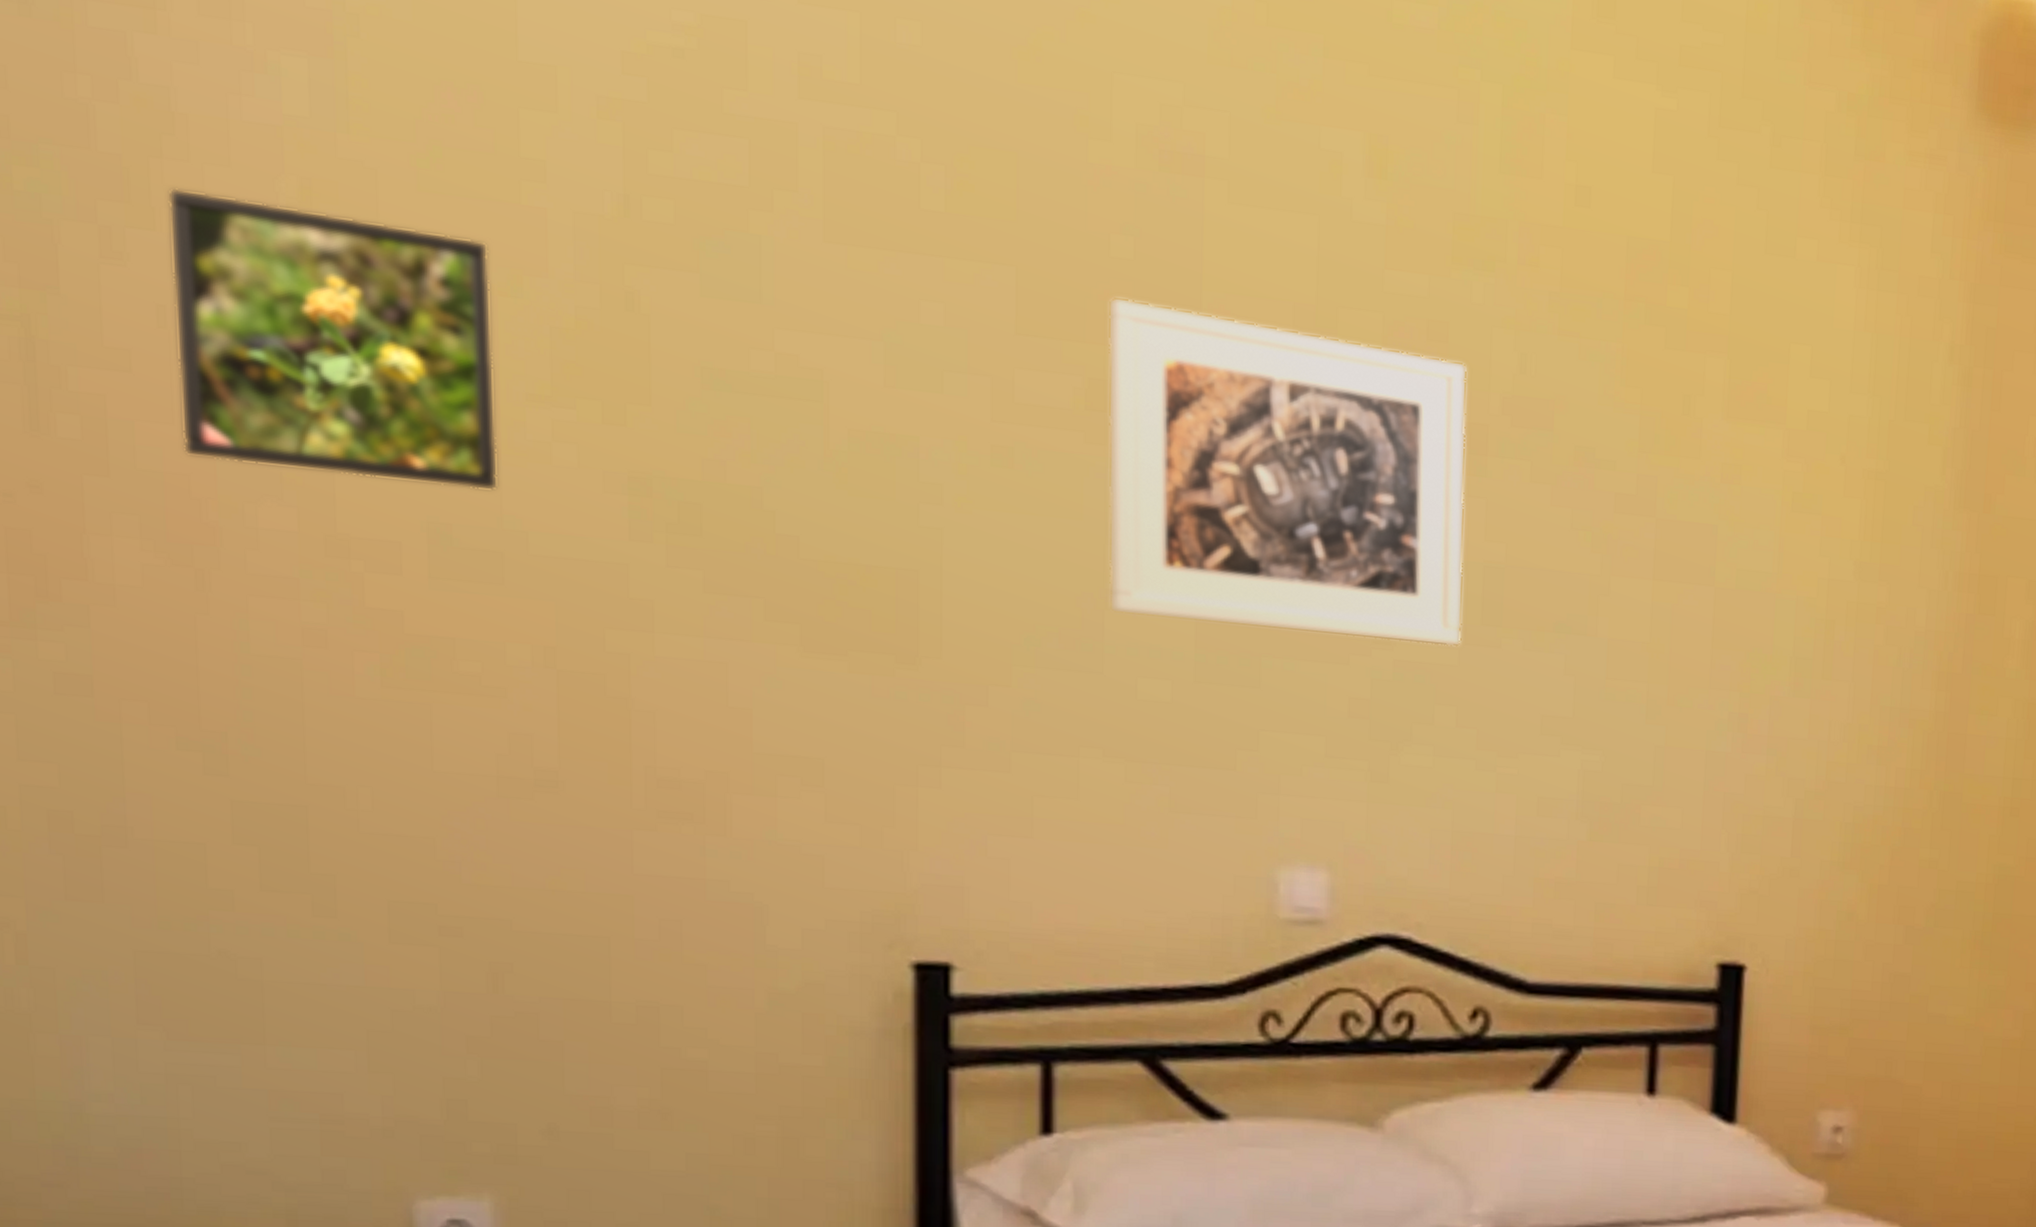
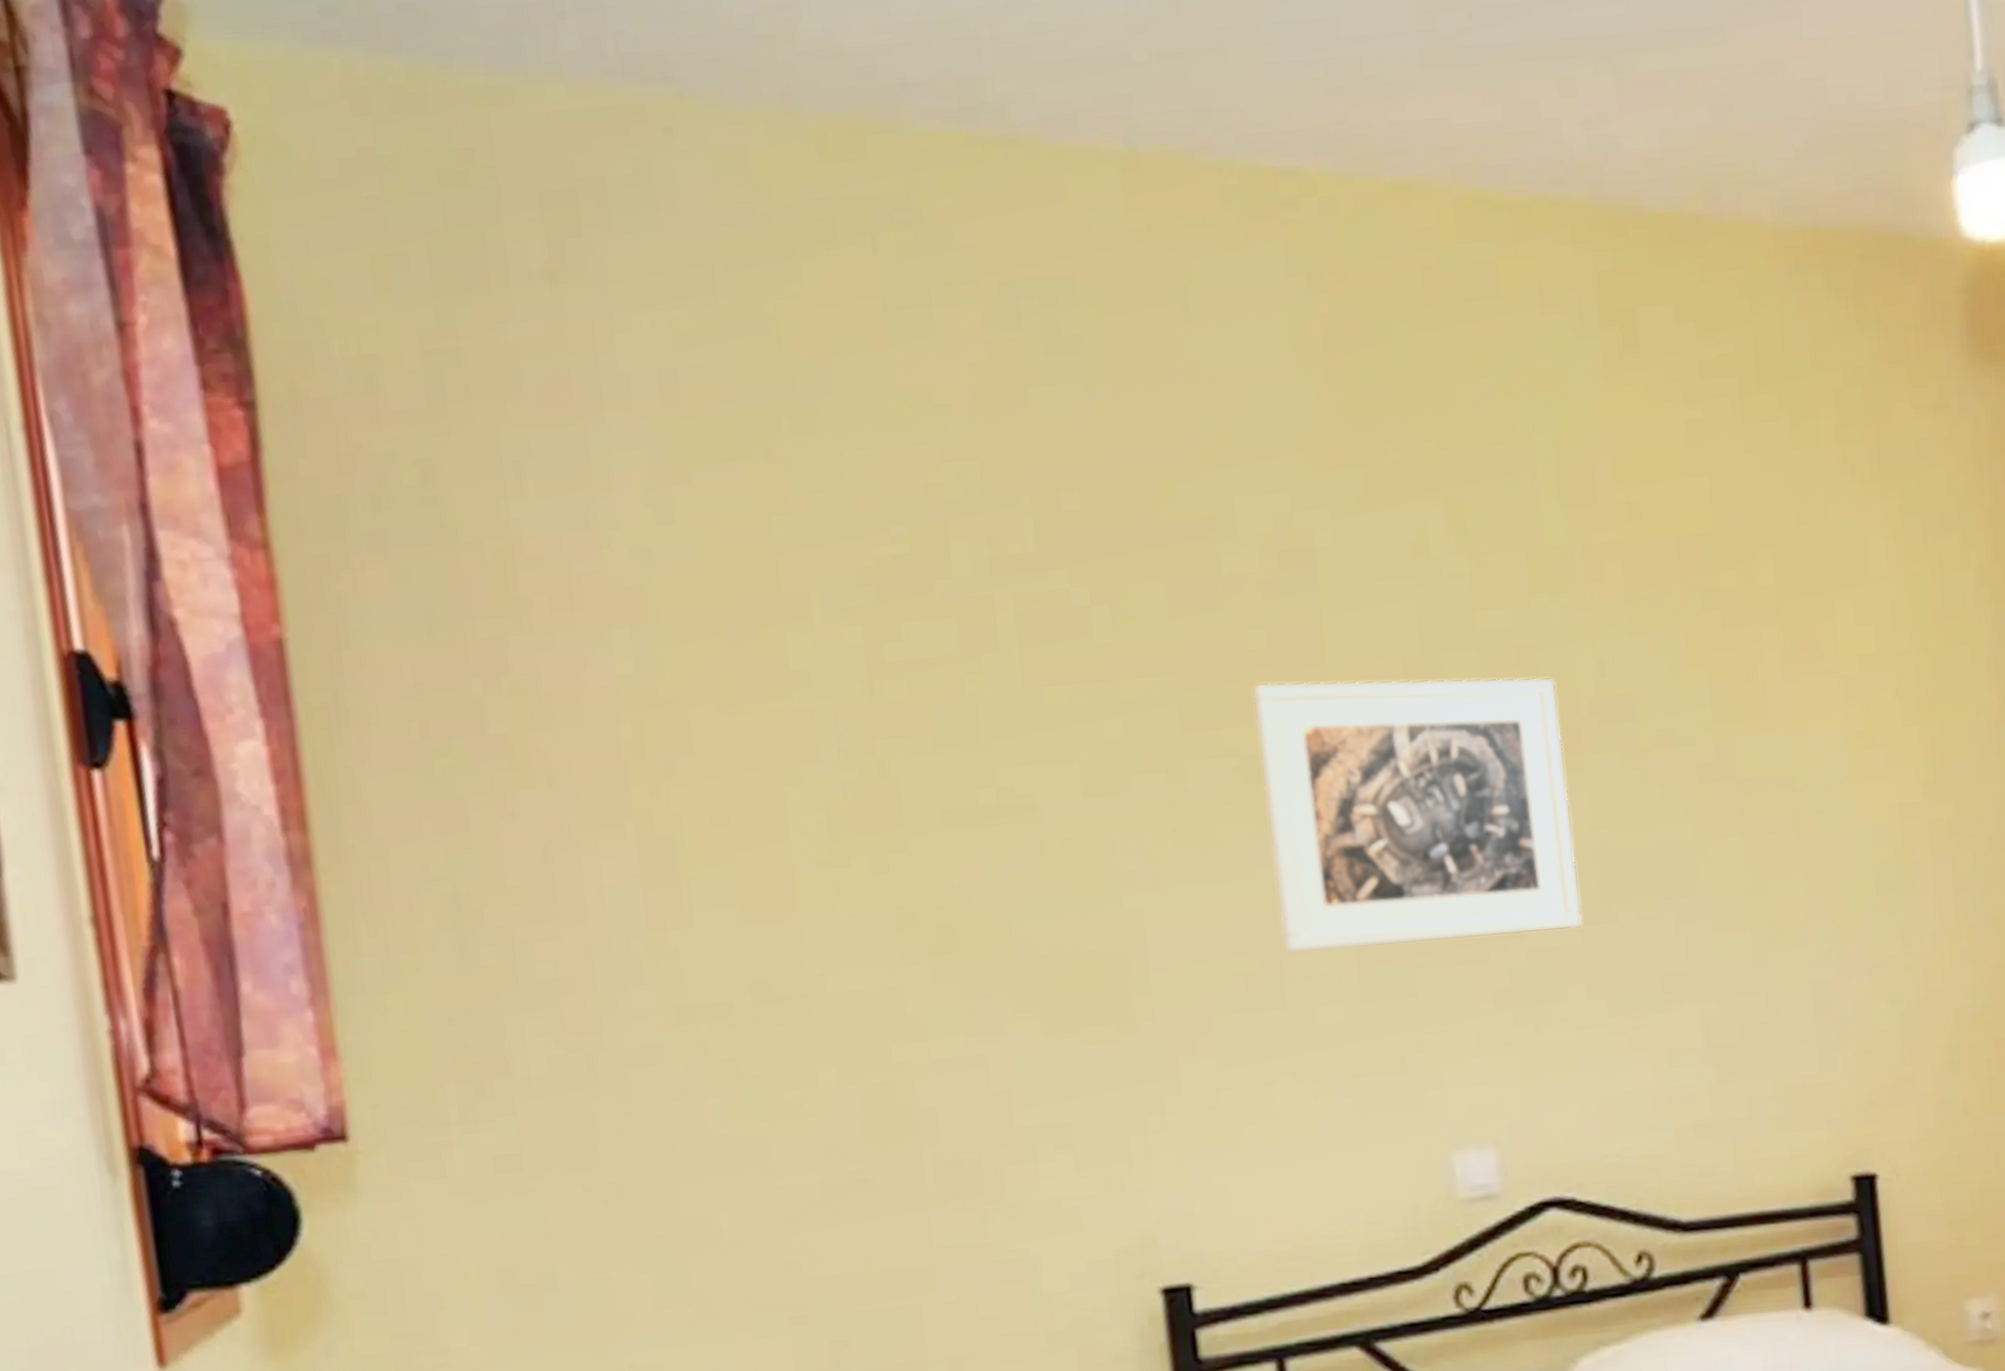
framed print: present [168,188,499,492] -> none [541,744,800,963]

